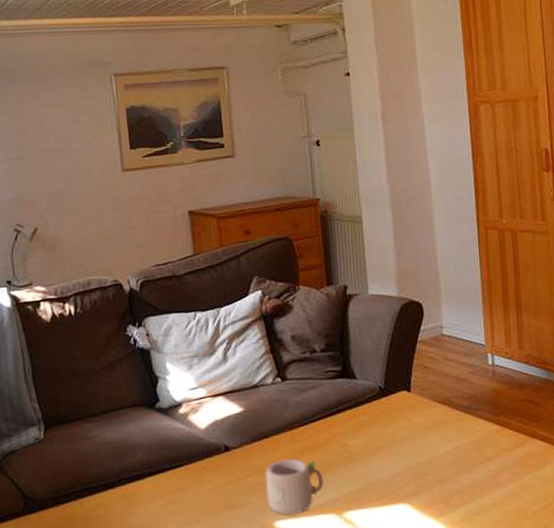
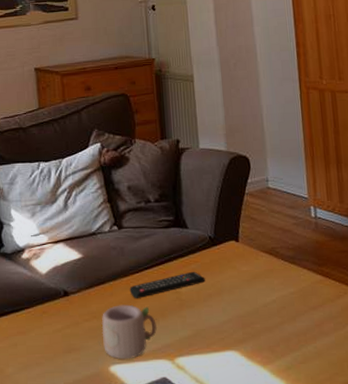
remote control: none [294,423,375,453] -> present [129,271,205,299]

